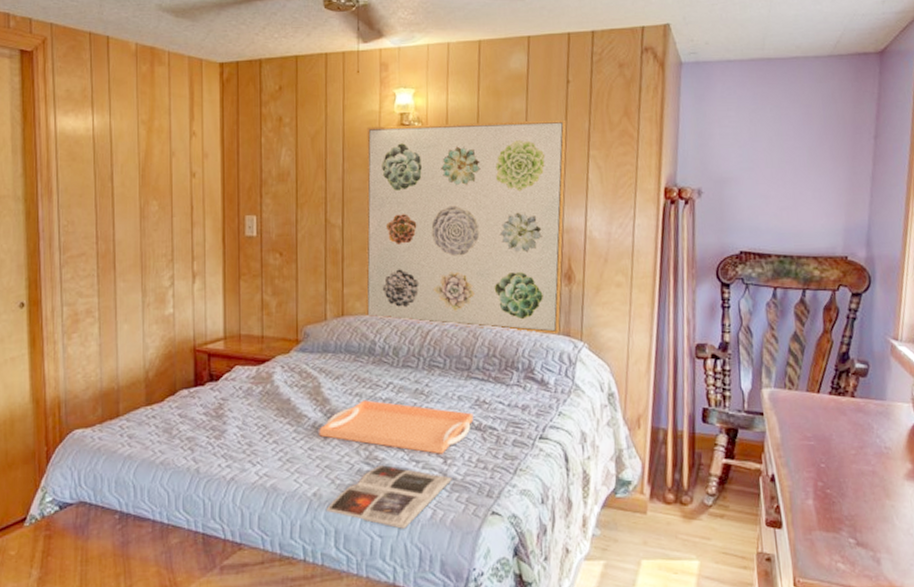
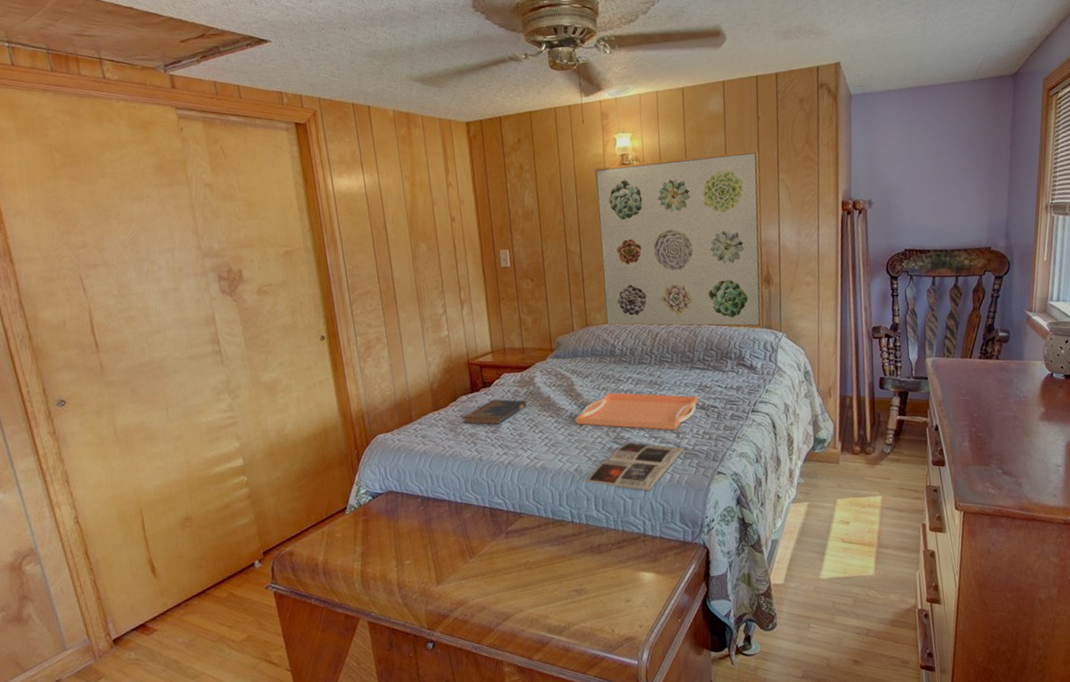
hardcover book: none [182,396,261,429] -> present [463,399,527,425]

